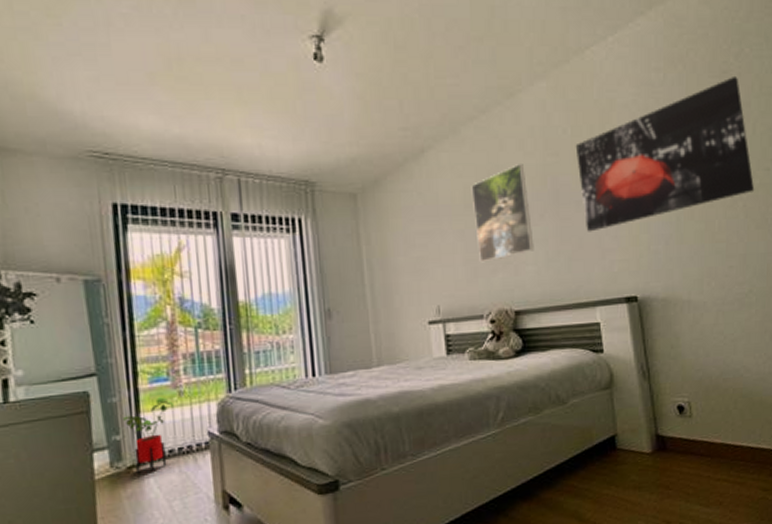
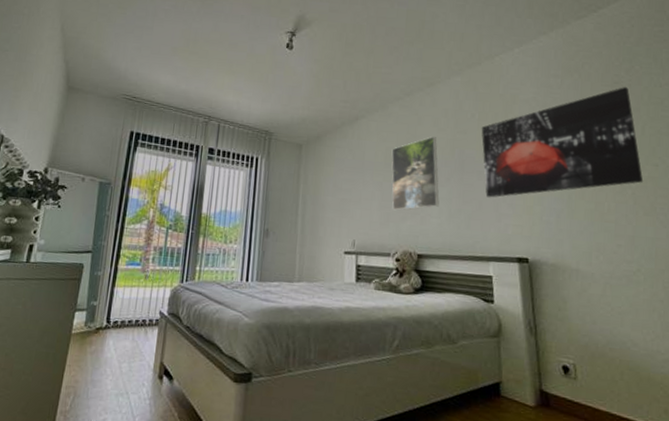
house plant: present [122,397,173,473] -> none [101,277,140,337]

